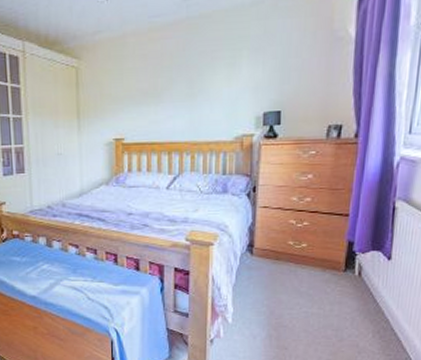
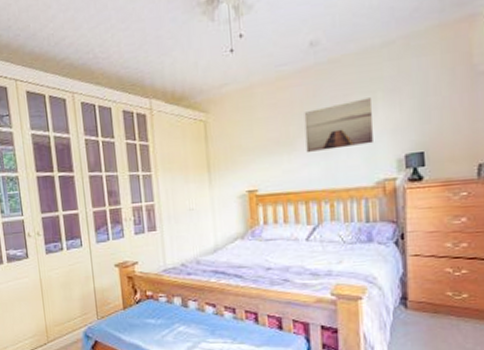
wall art: none [173,55,238,104] -> present [304,98,373,152]

